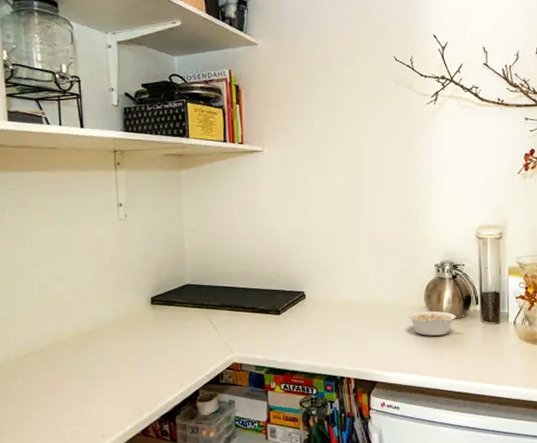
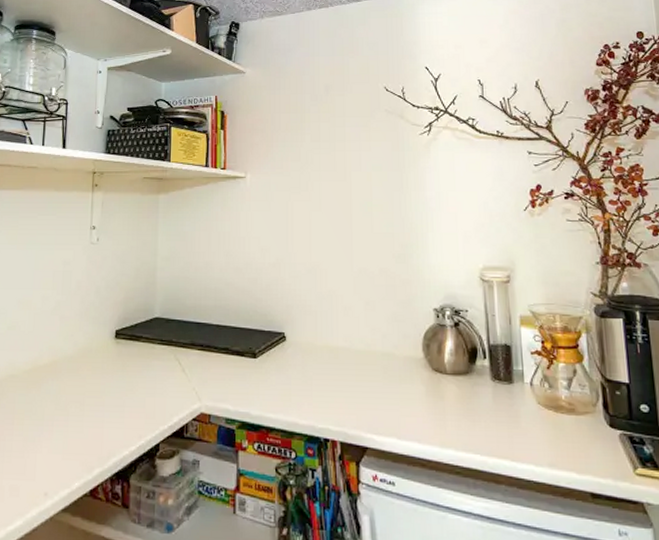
legume: present [407,310,464,336] -> none [403,363,470,394]

